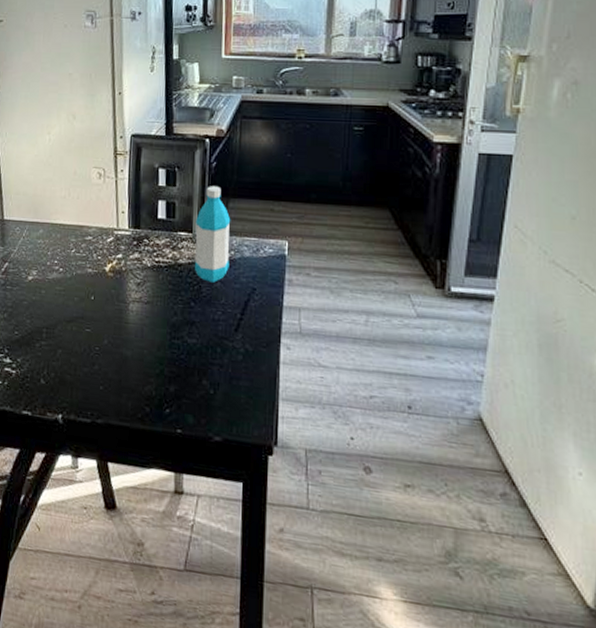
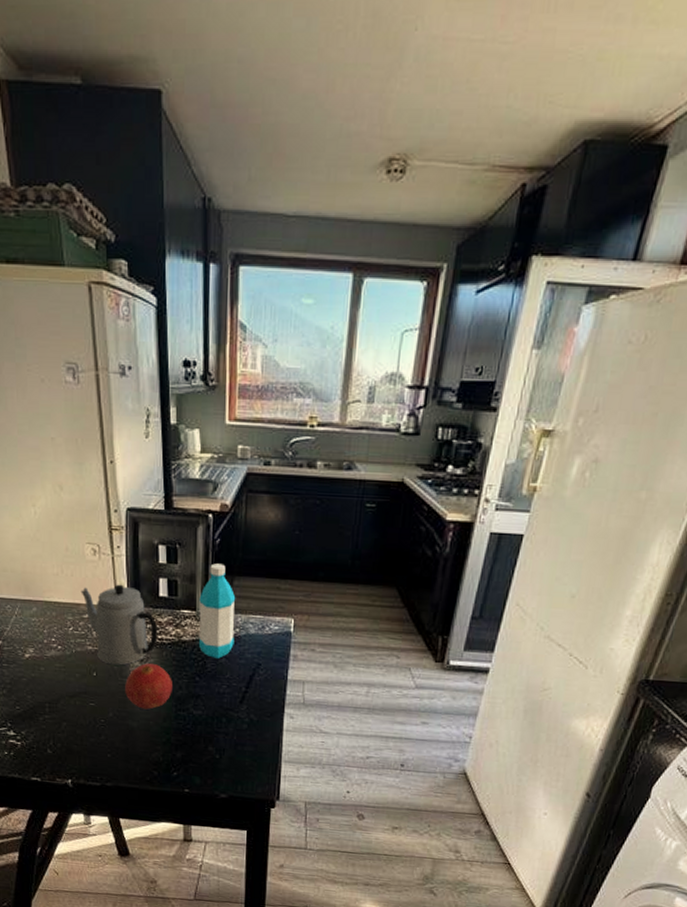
teapot: none [85,206,156,289] -> present [81,584,158,666]
fruit: none [121,287,168,337] -> present [125,663,172,710]

